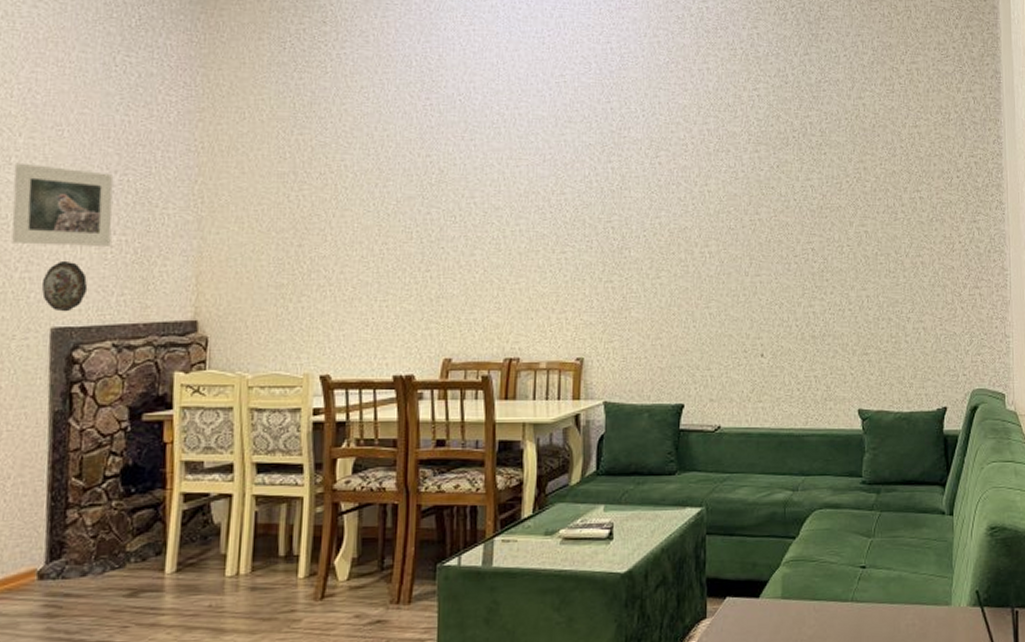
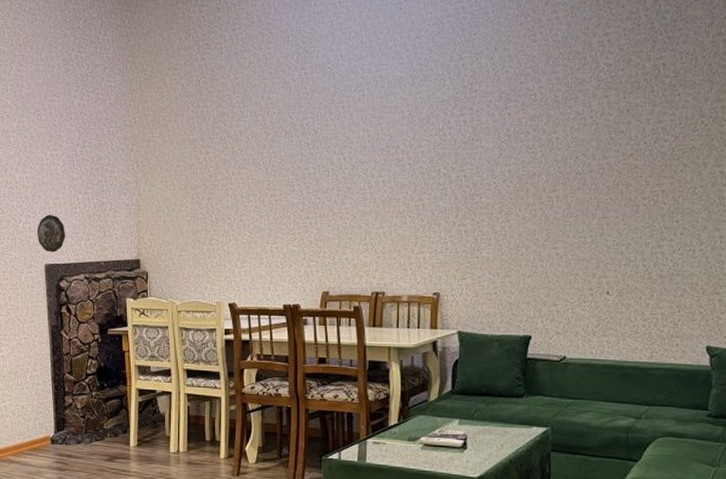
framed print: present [12,162,114,246] -> none [13,141,78,203]

